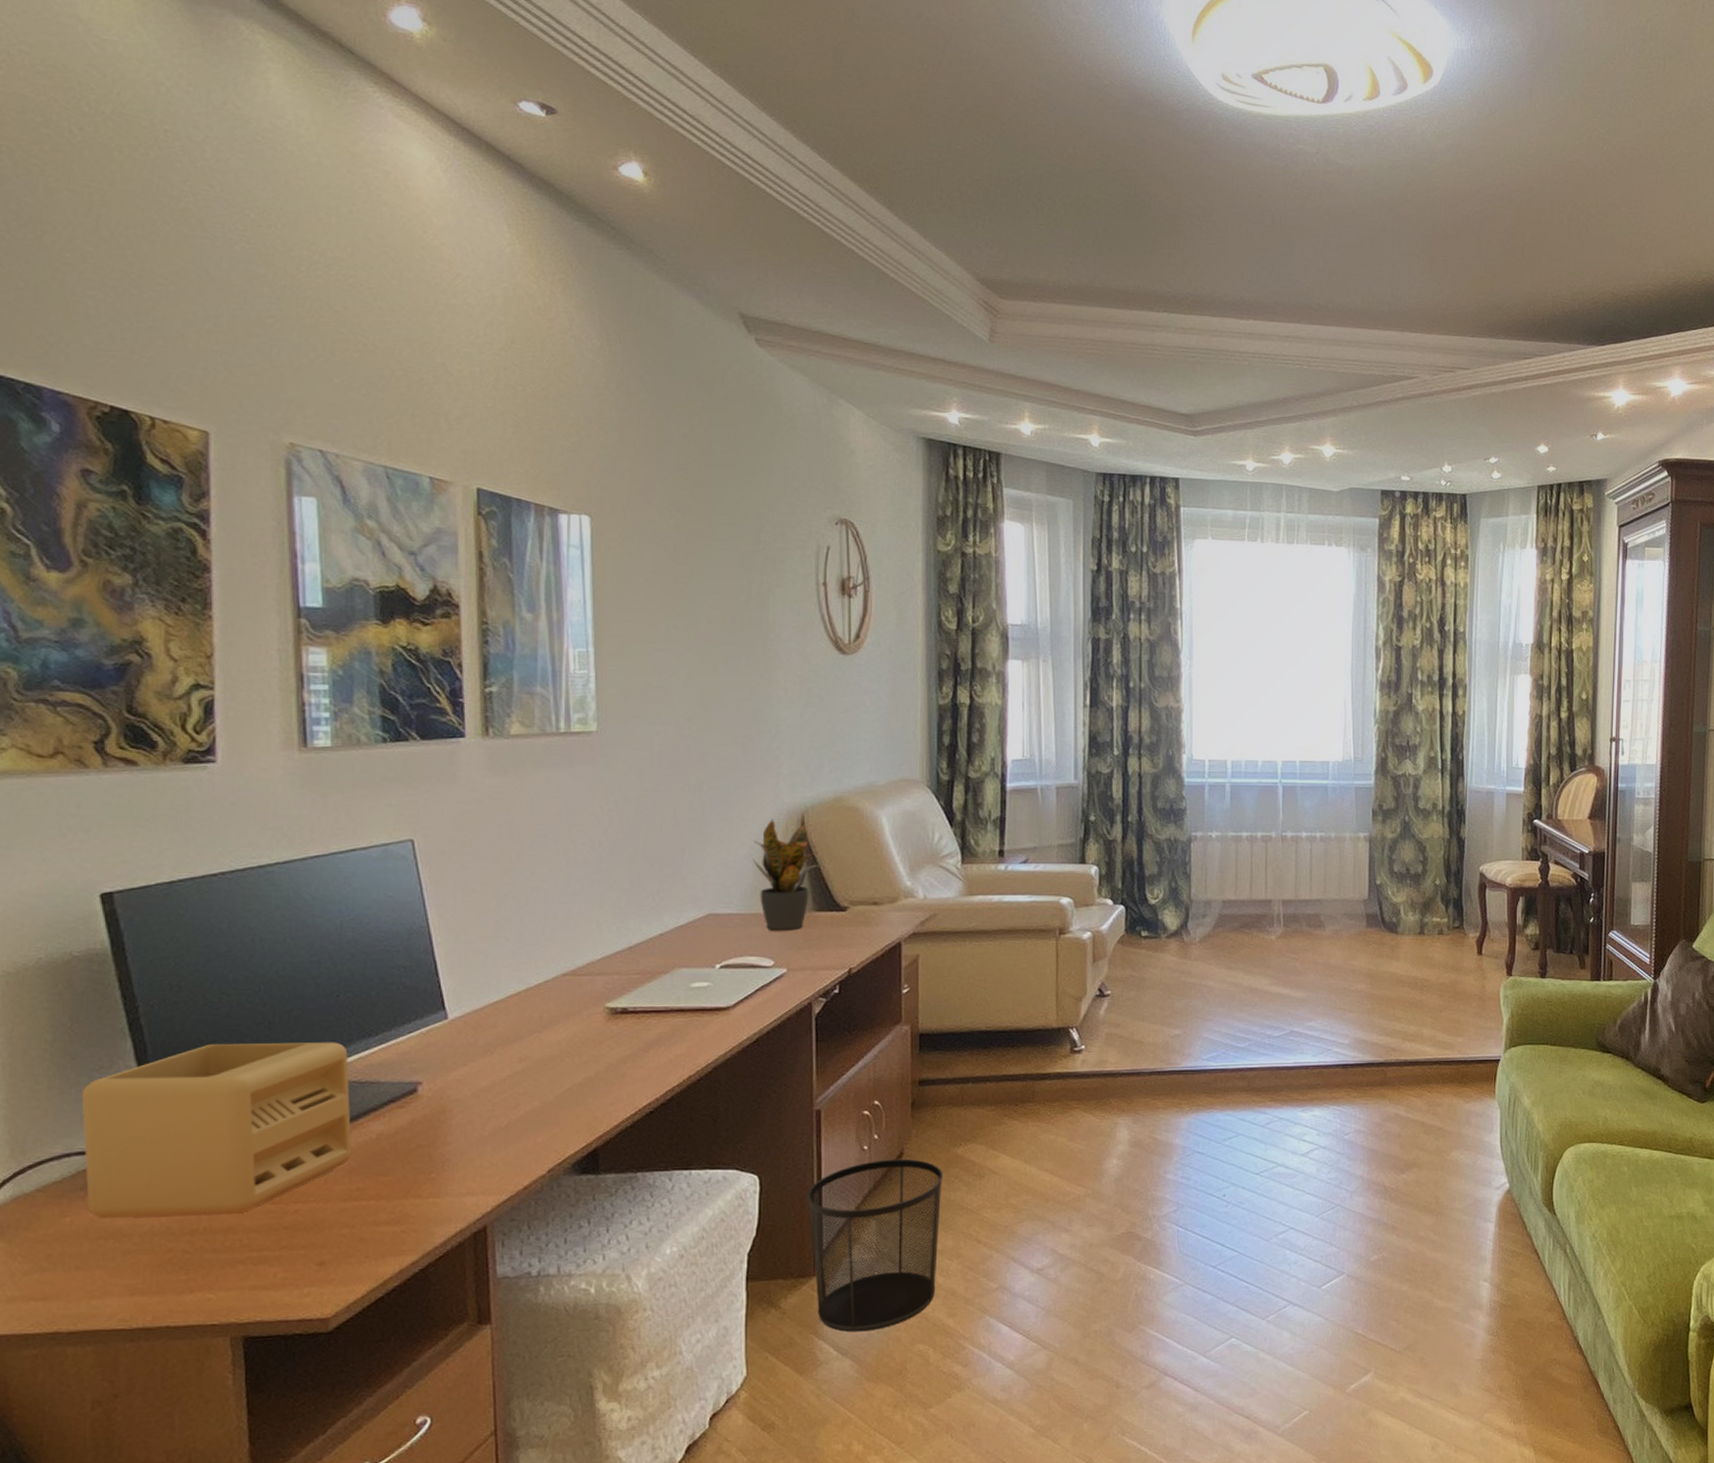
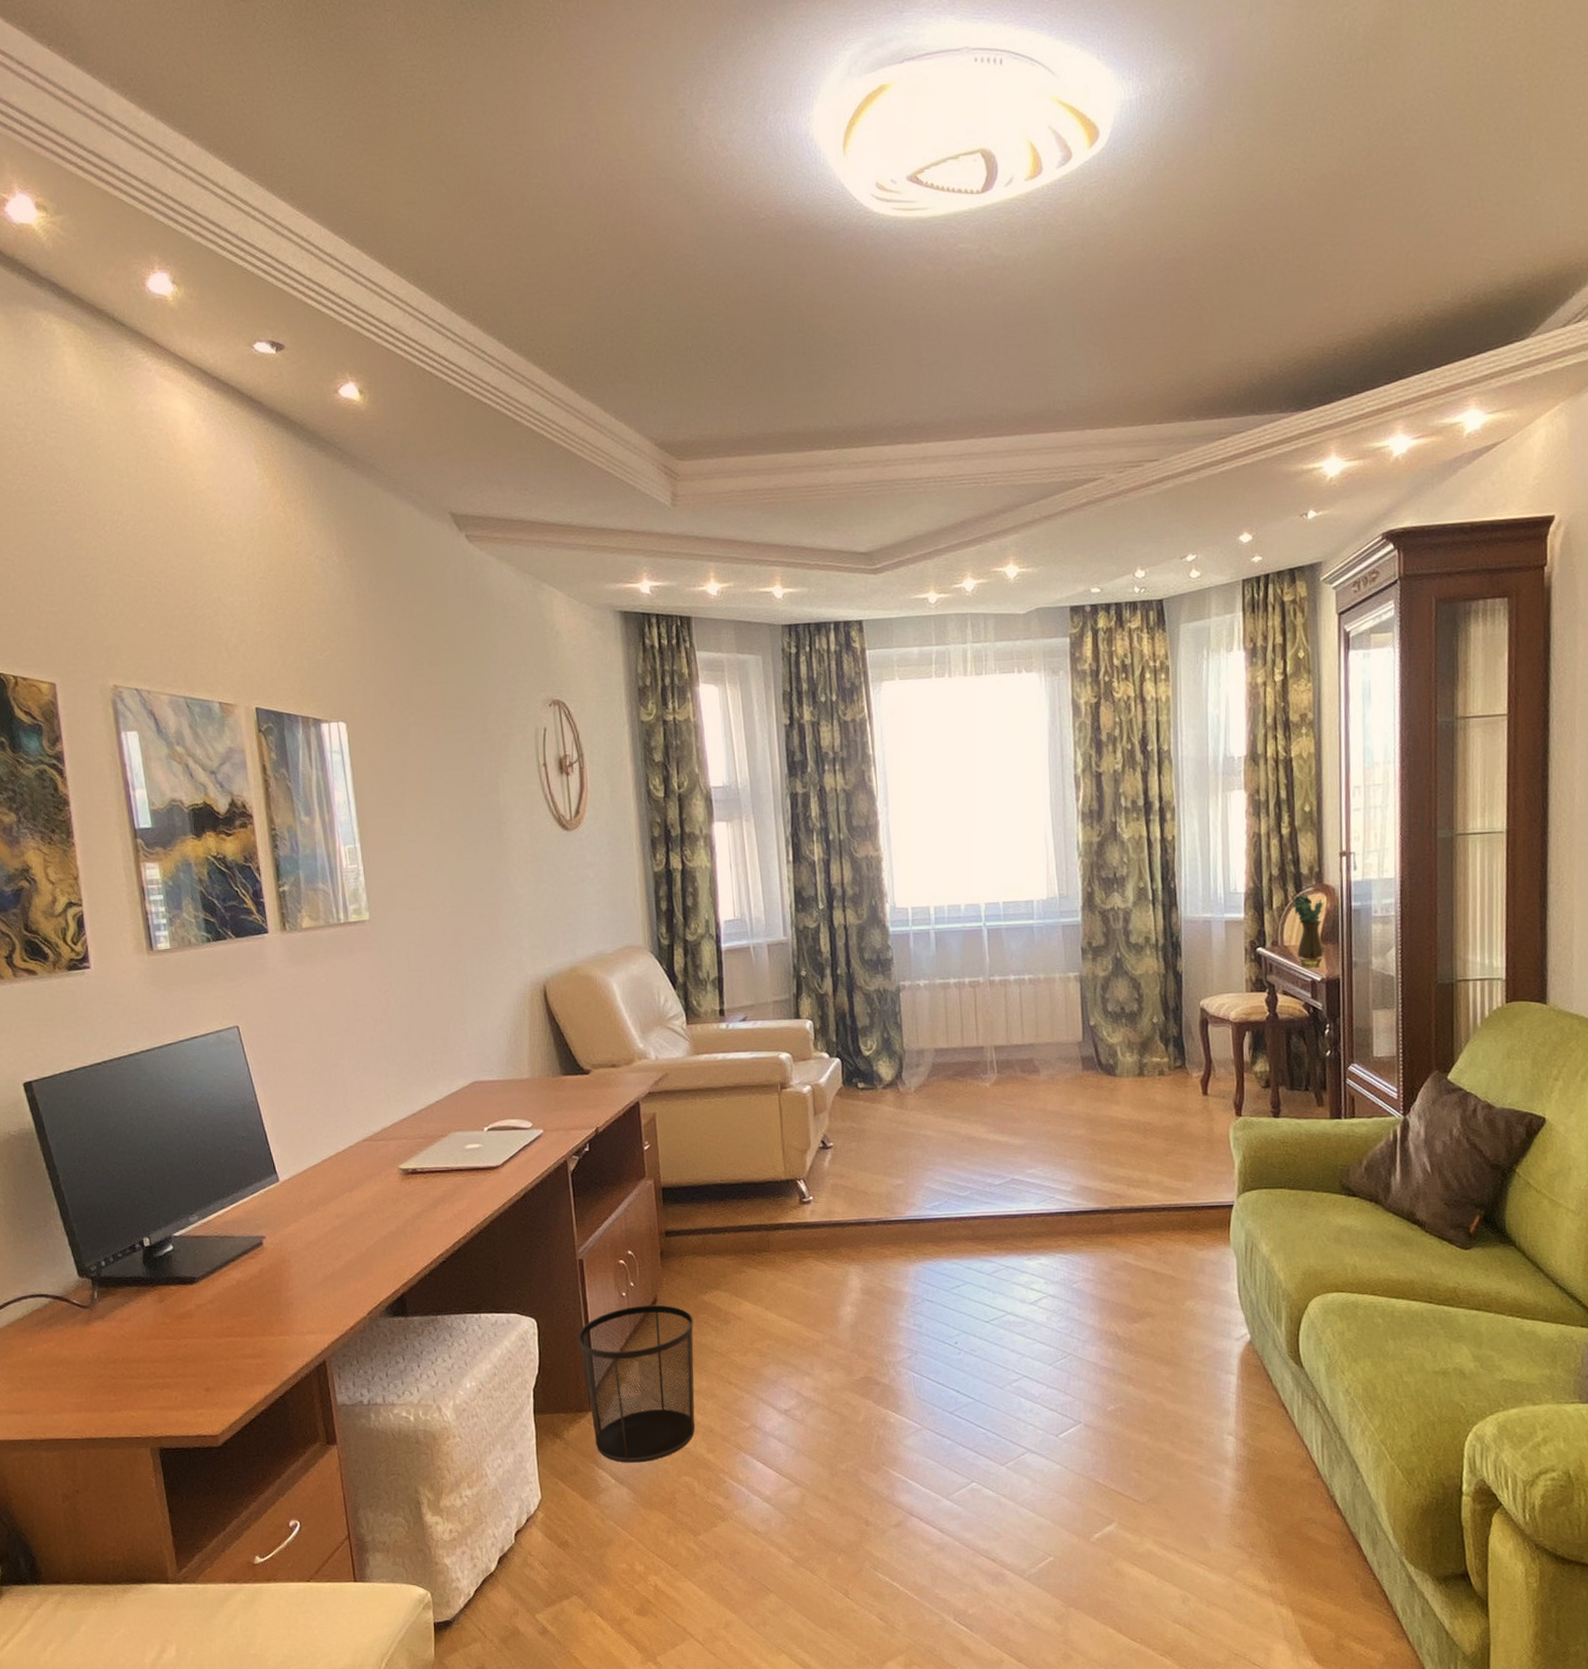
desk organizer: present [81,1042,352,1218] -> none [28,1203,221,1349]
potted plant: present [752,819,820,932] -> none [505,991,563,1096]
vase: none [1566,769,1594,841] -> present [1291,891,1324,968]

